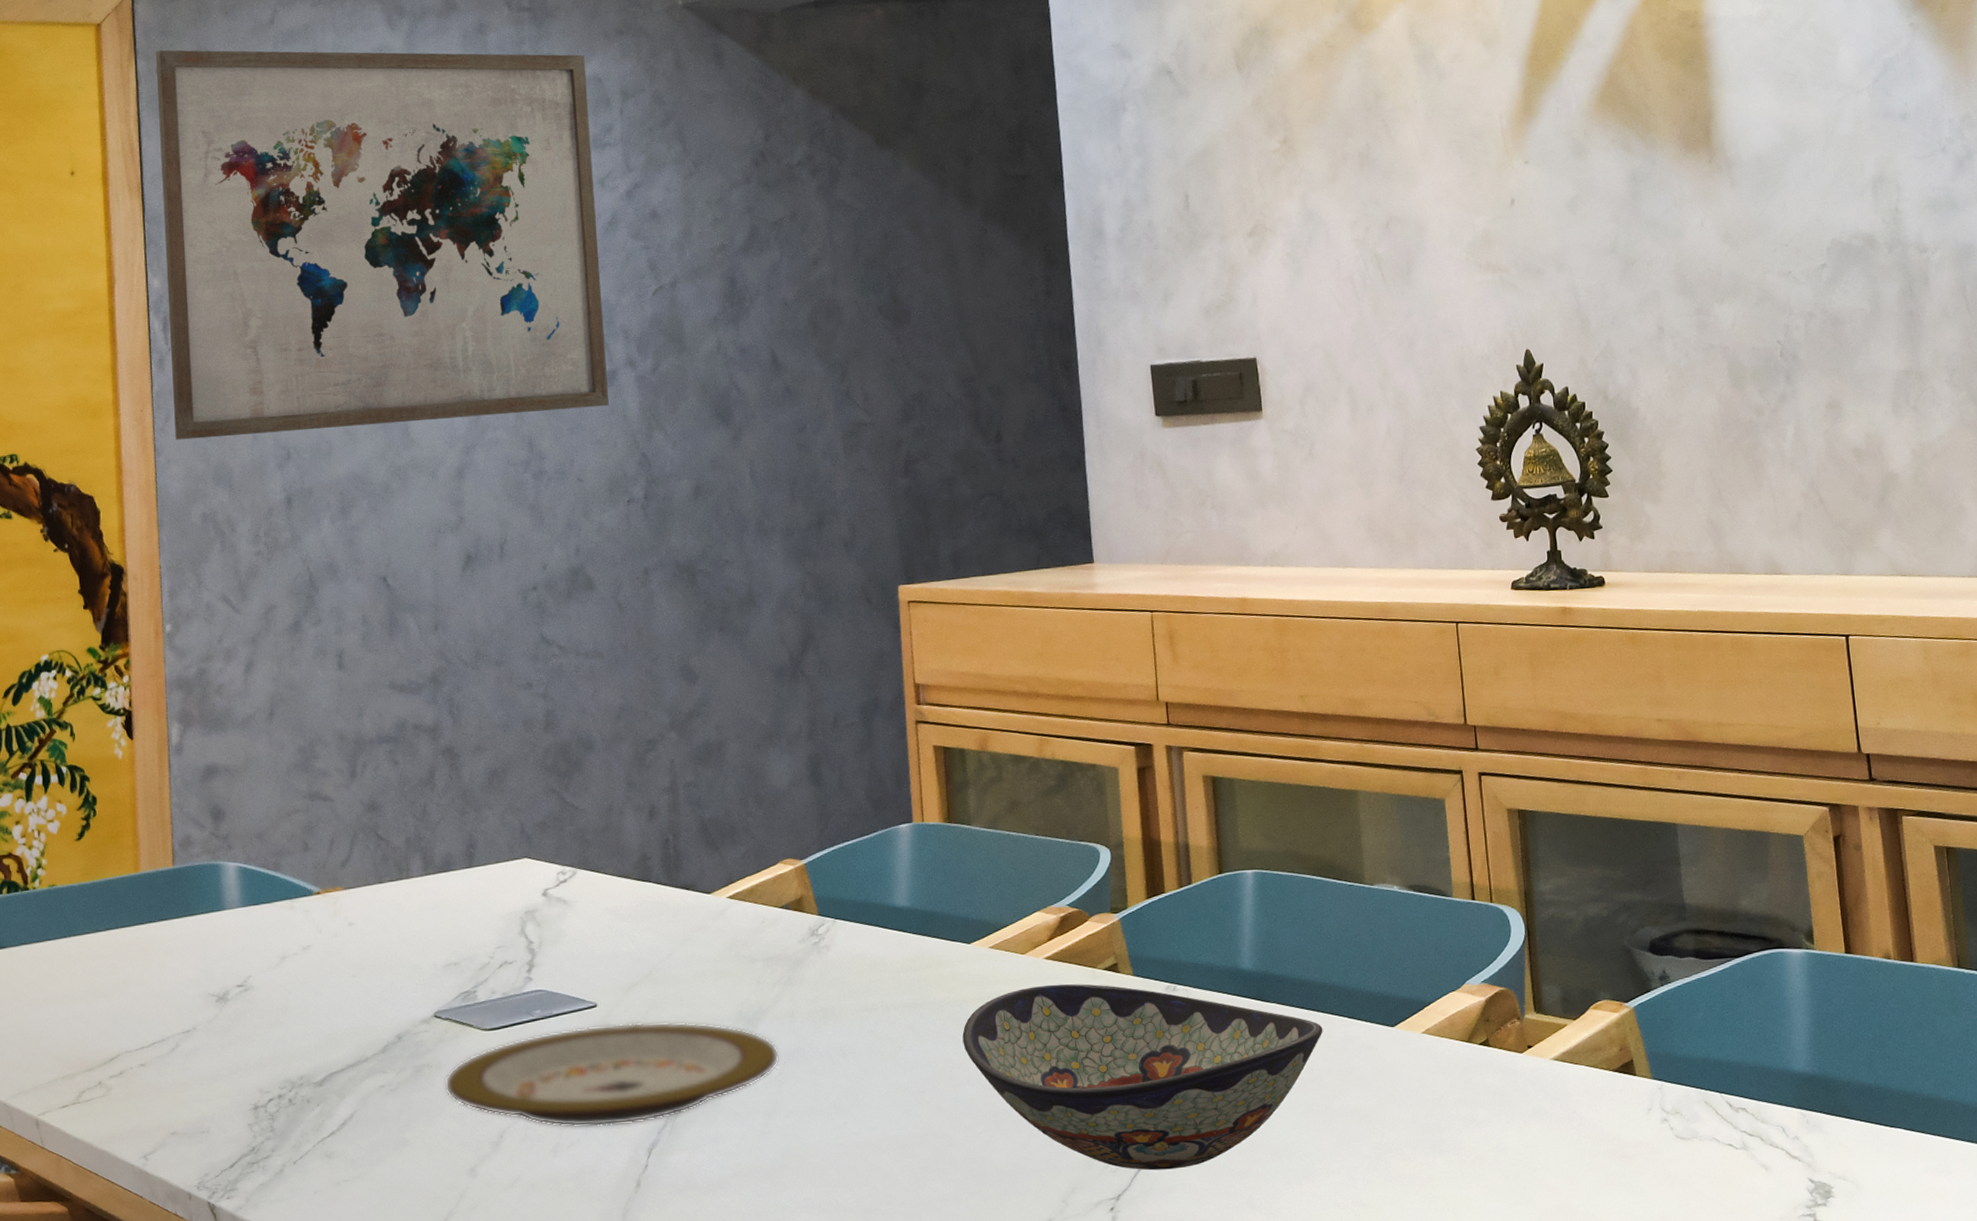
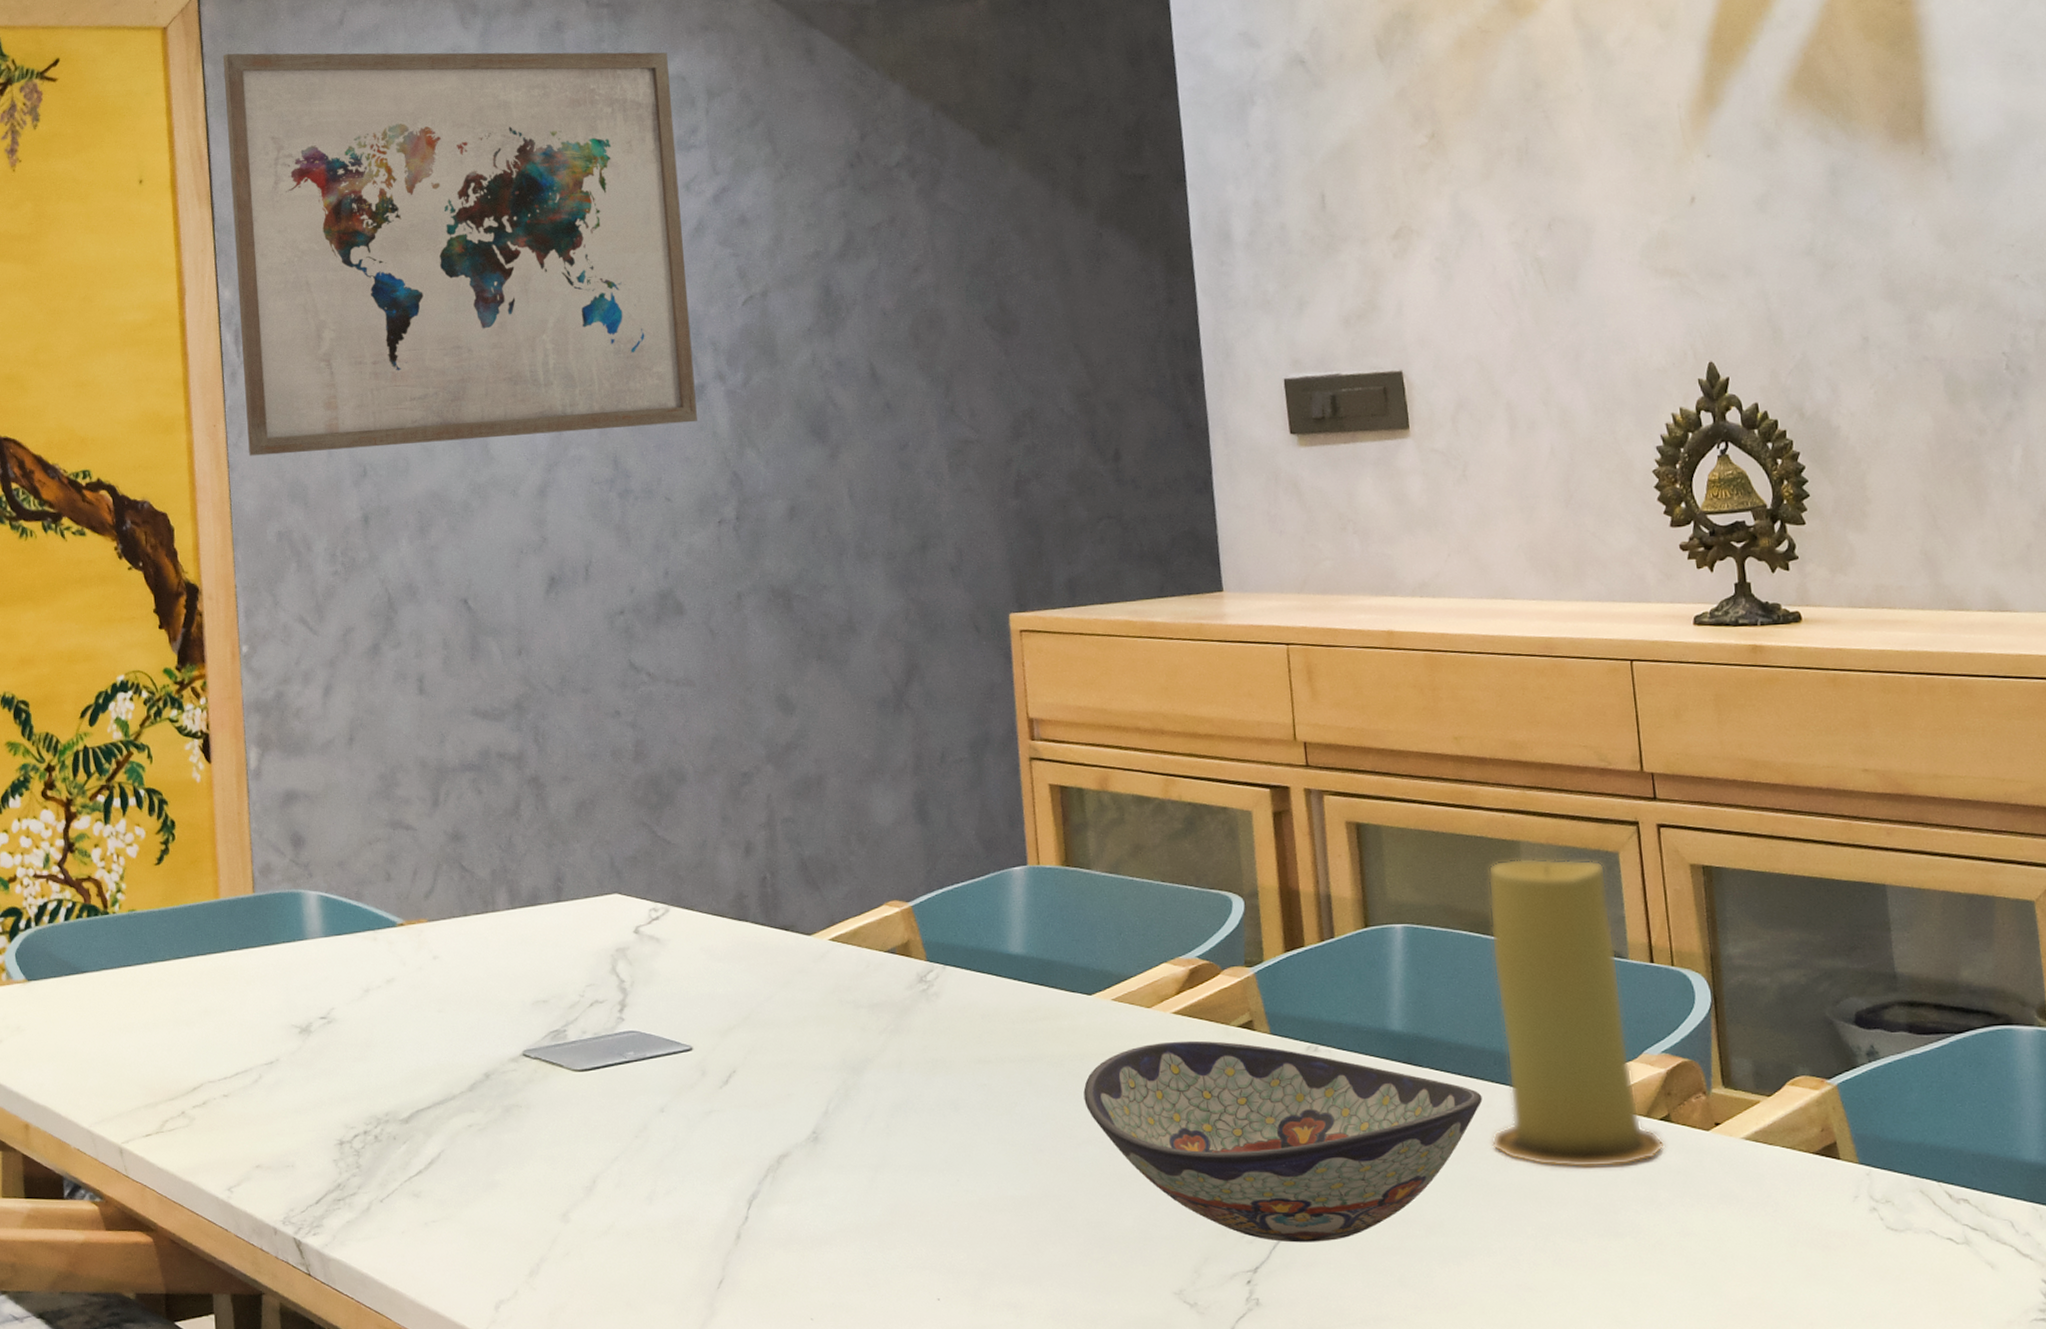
plate: present [445,1022,779,1127] -> none [535,1067,886,1175]
candle: none [1329,806,1485,1092] -> present [1488,858,1666,1168]

